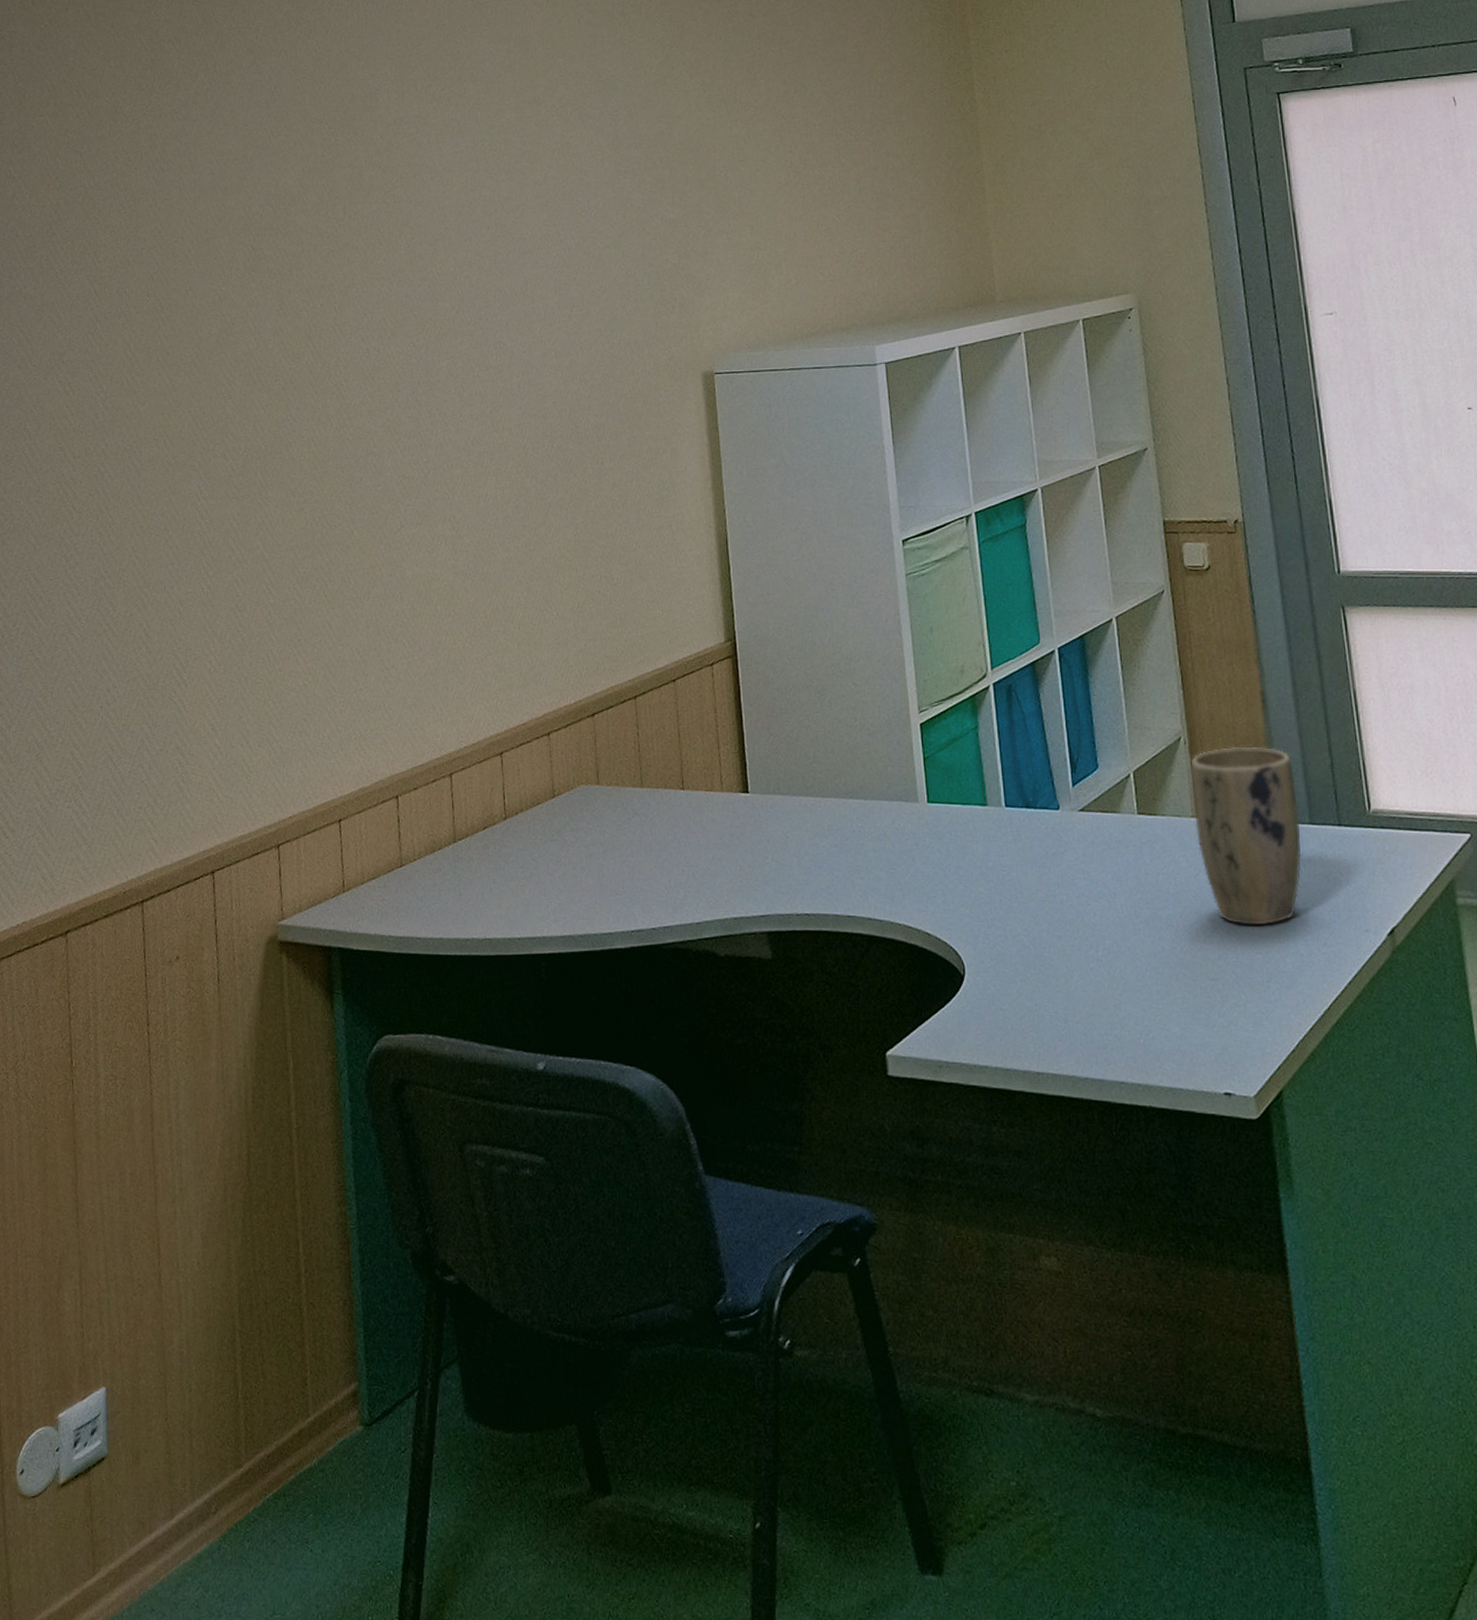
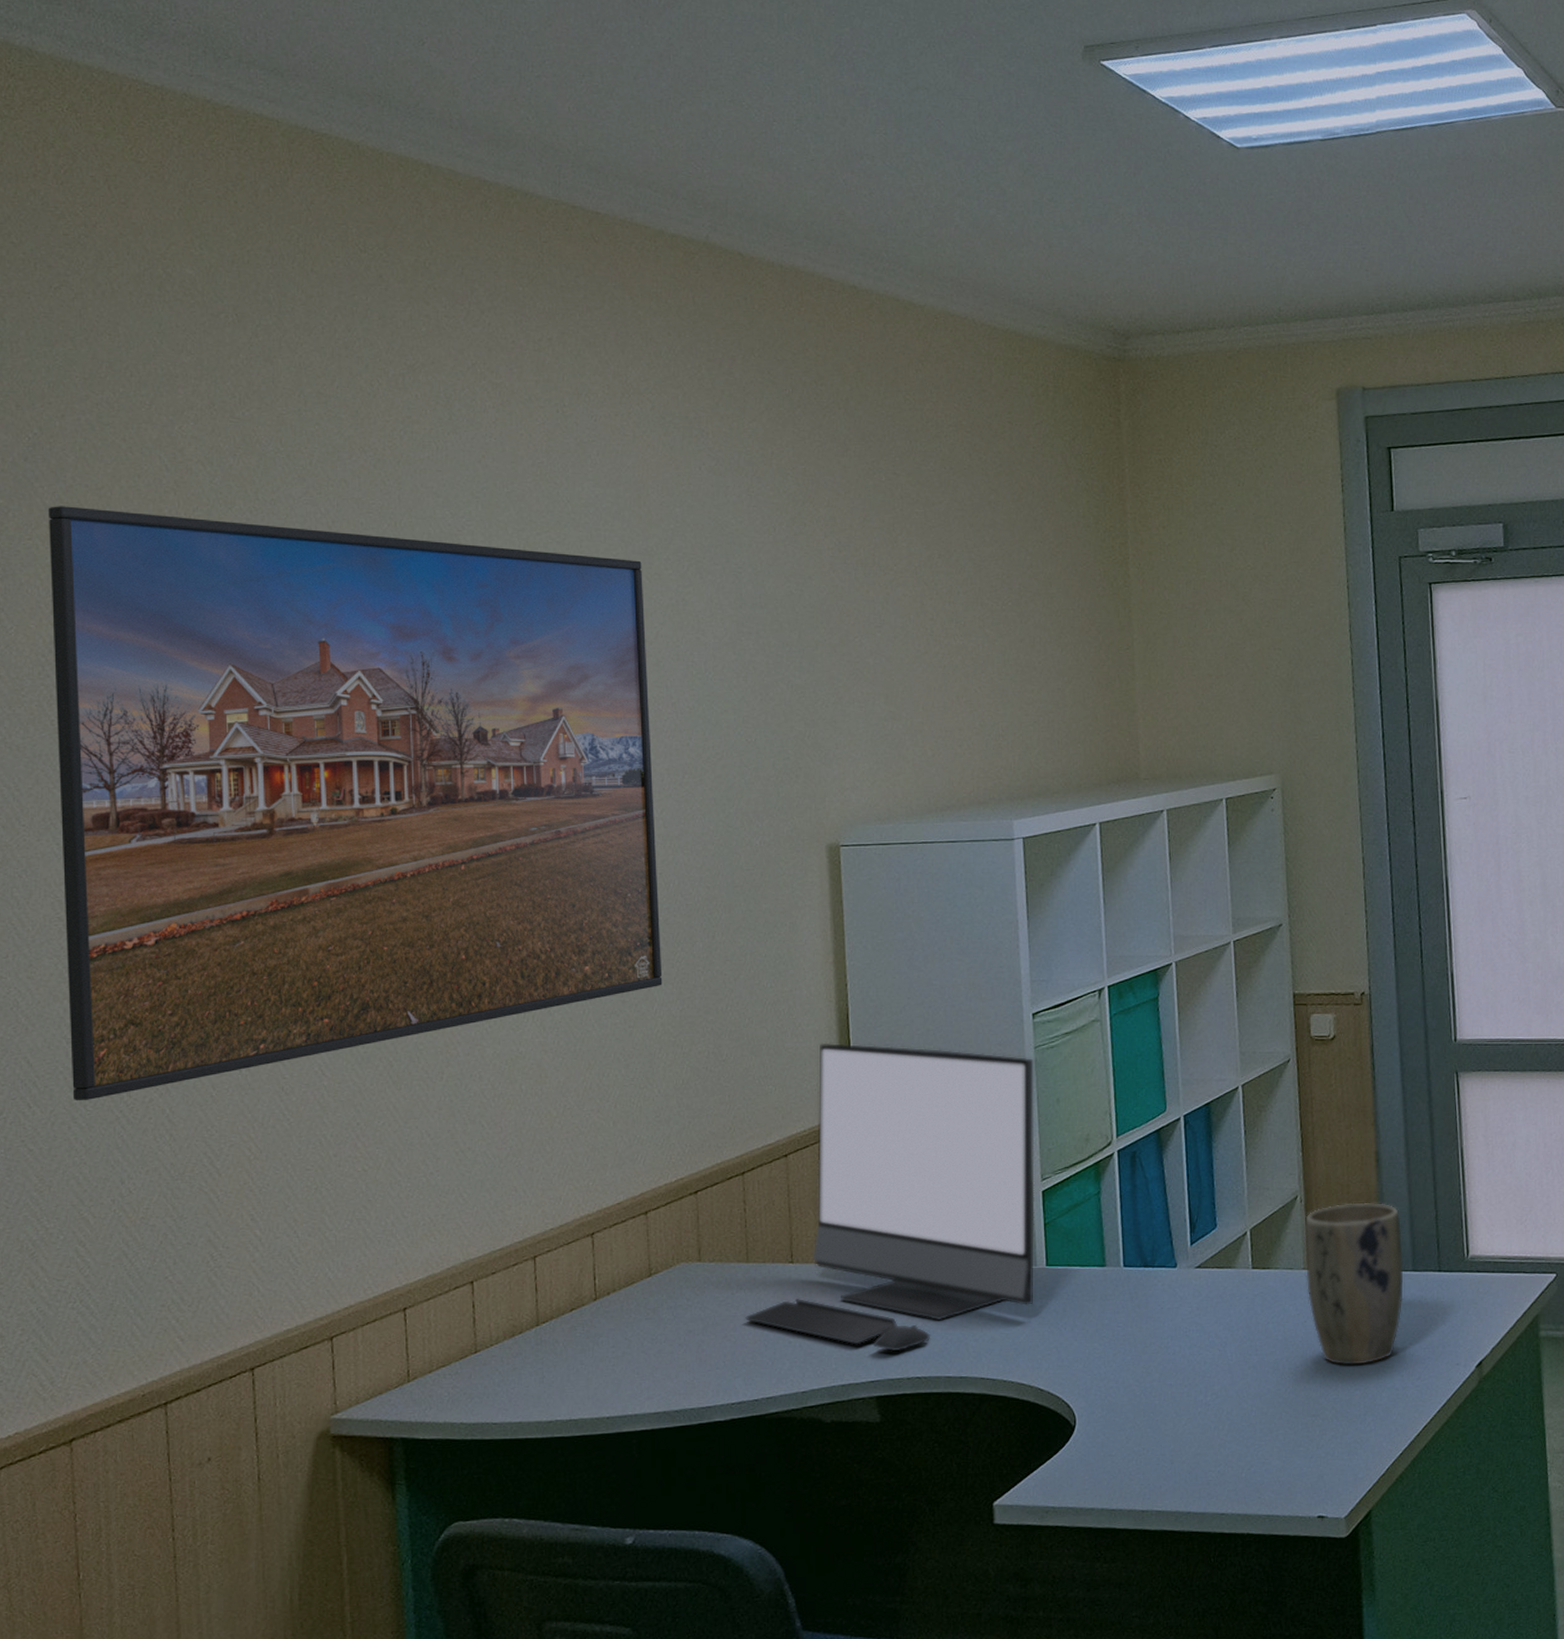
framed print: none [55,86,558,615] -> present [47,506,663,1101]
monitor: none [641,569,916,886] -> present [745,1043,1035,1352]

